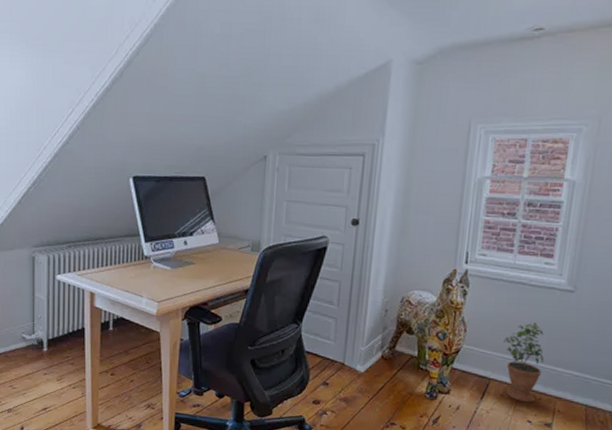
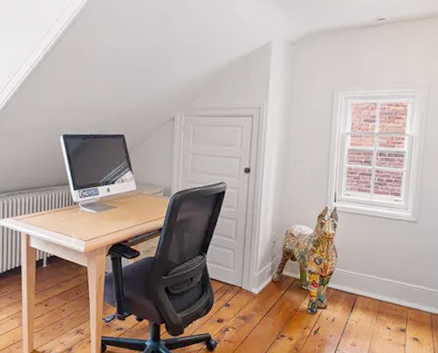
potted plant: present [504,322,544,402] -> none [366,247,398,312]

